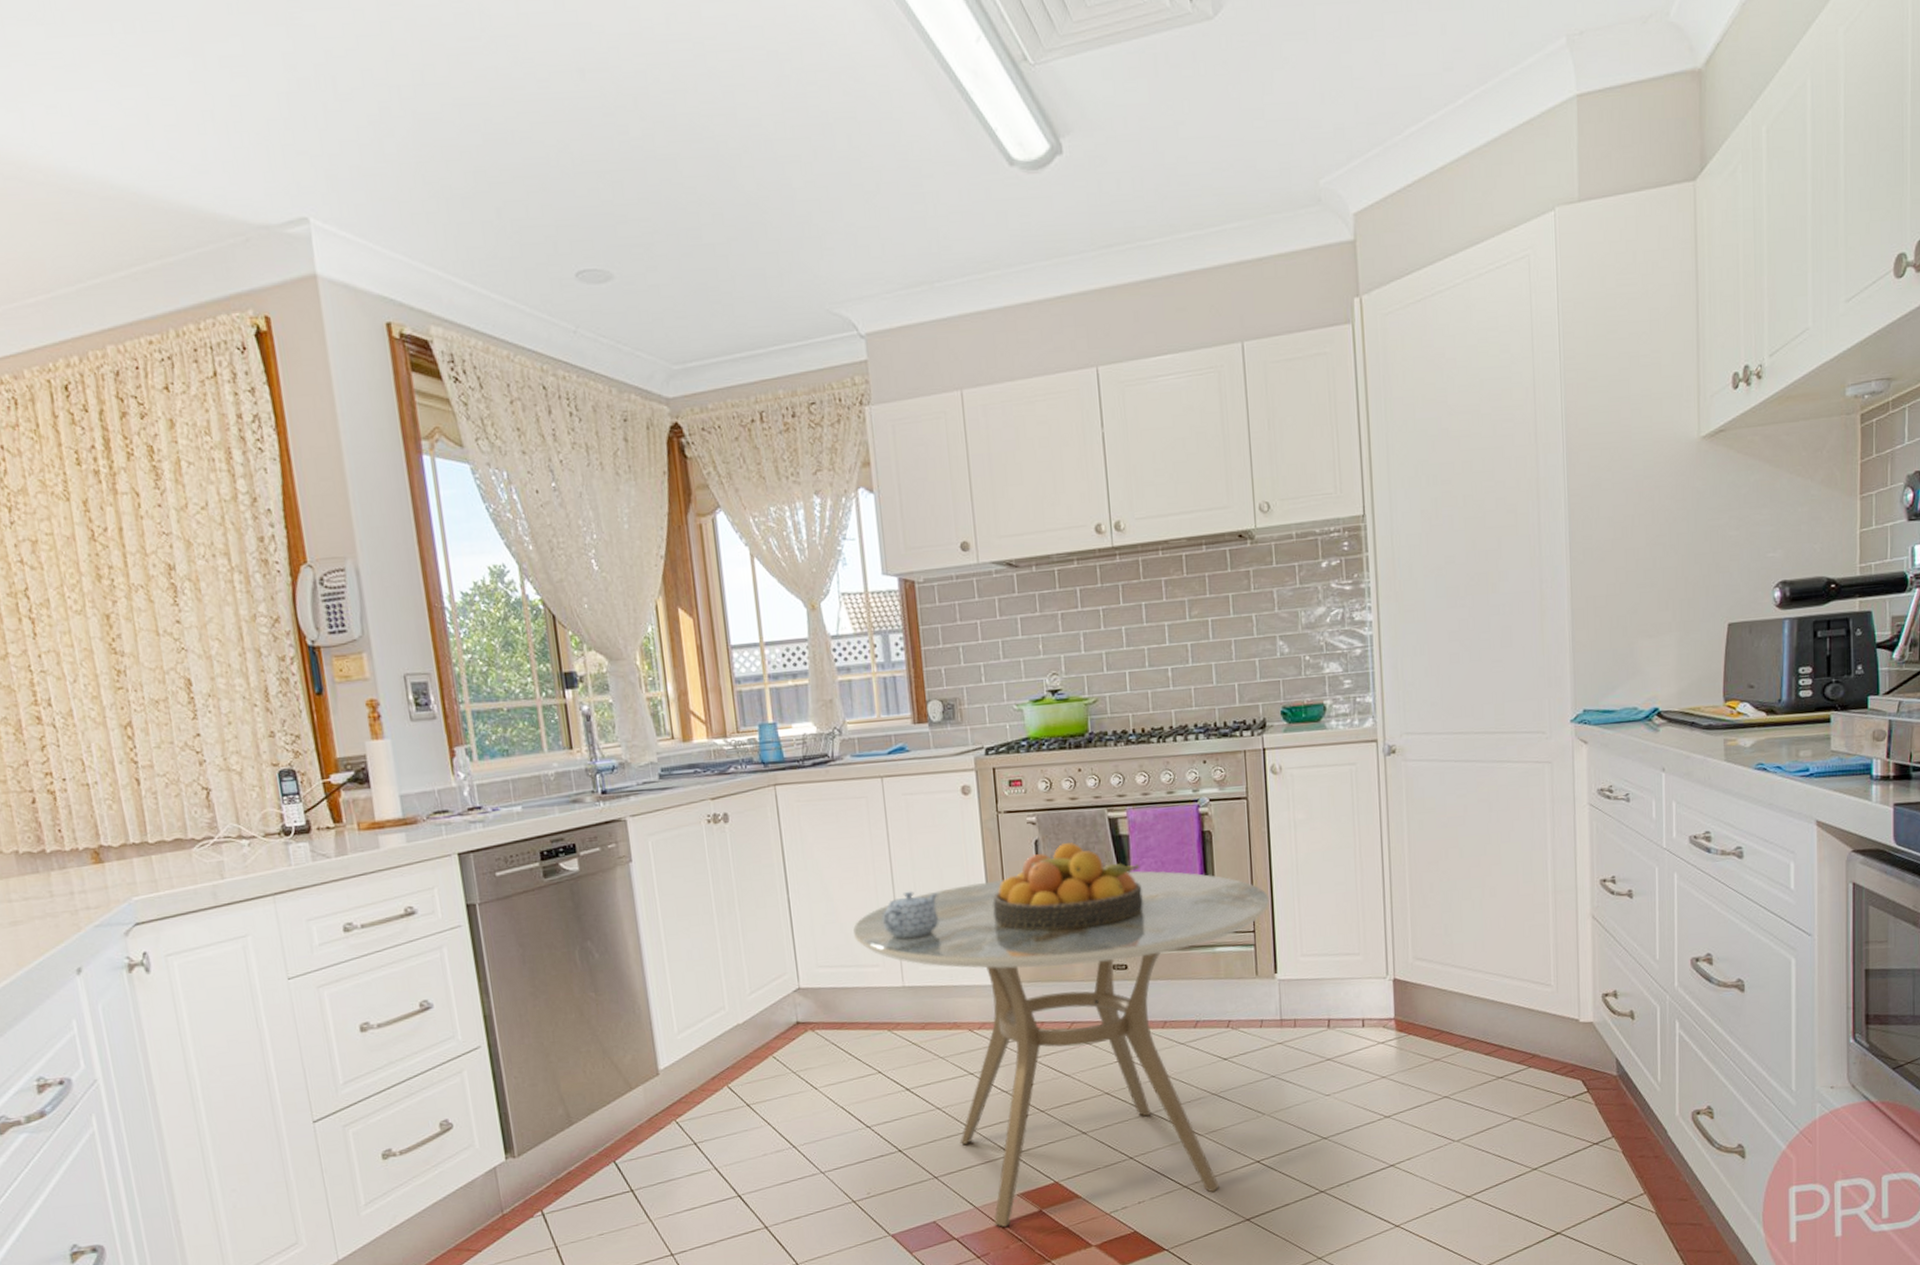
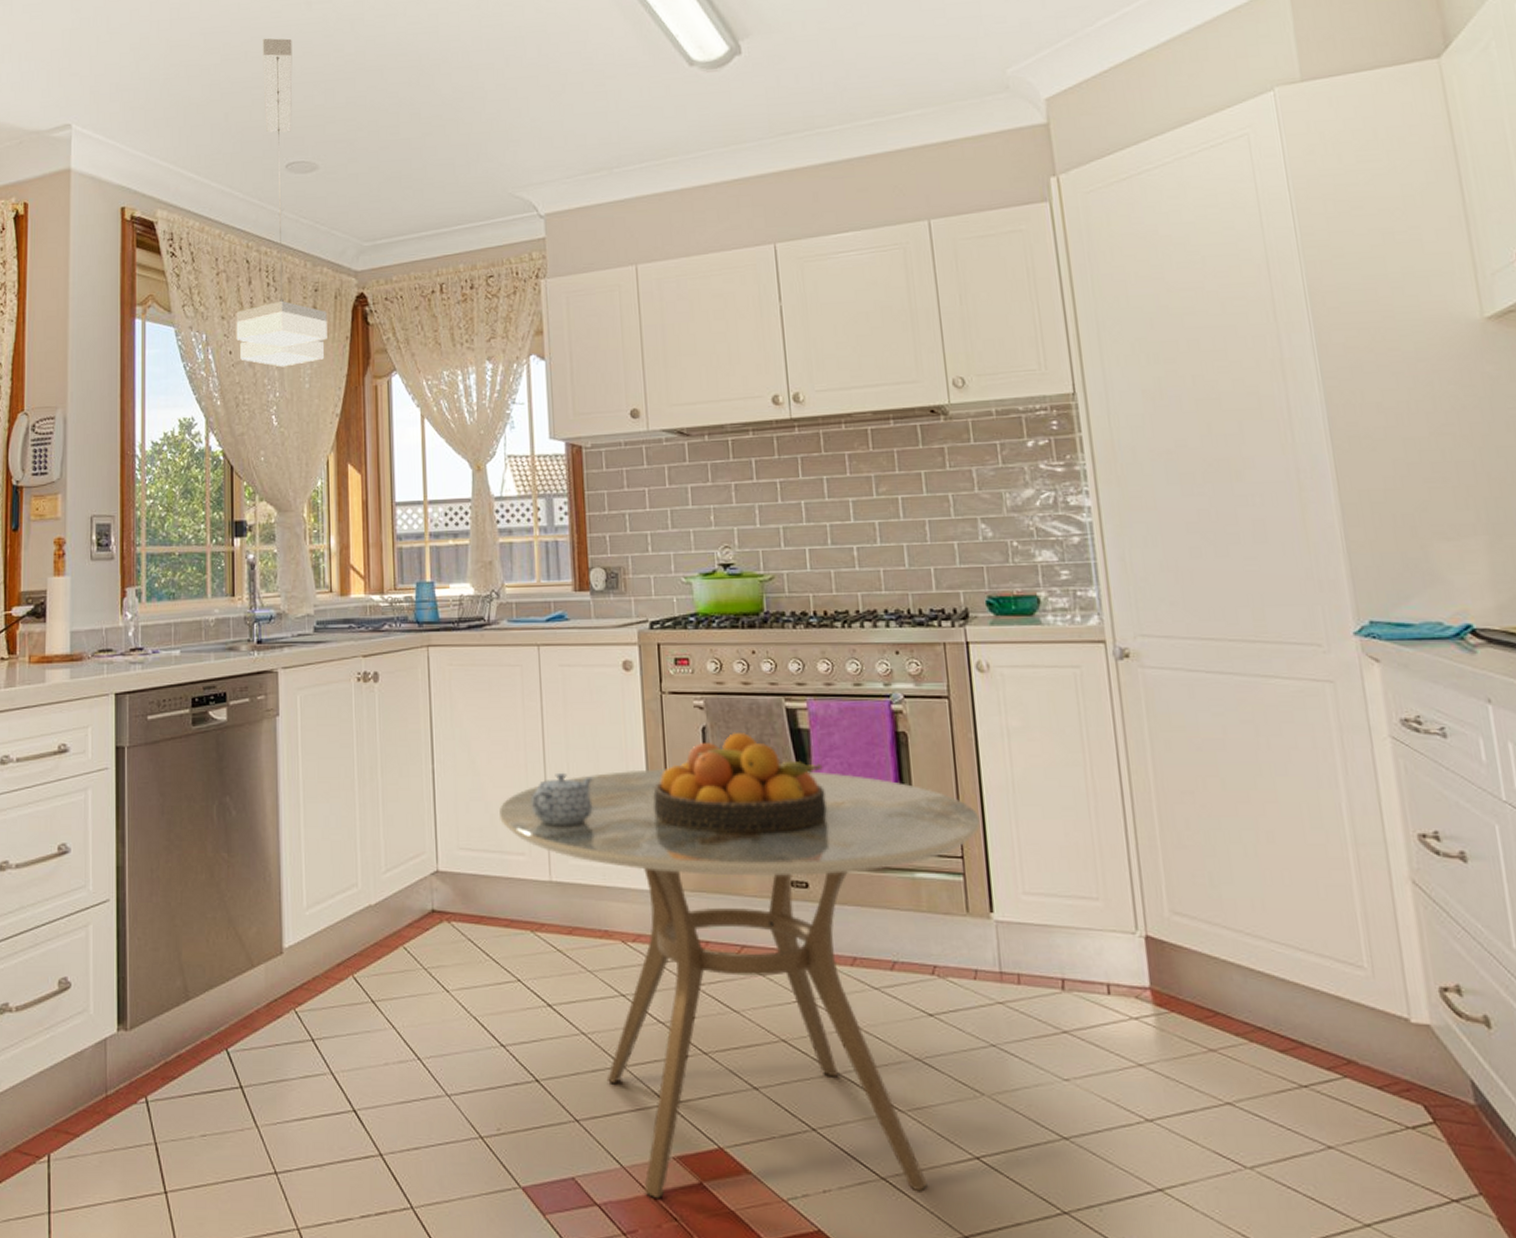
pendant light: none [530,114,643,507] -> present [236,38,327,367]

